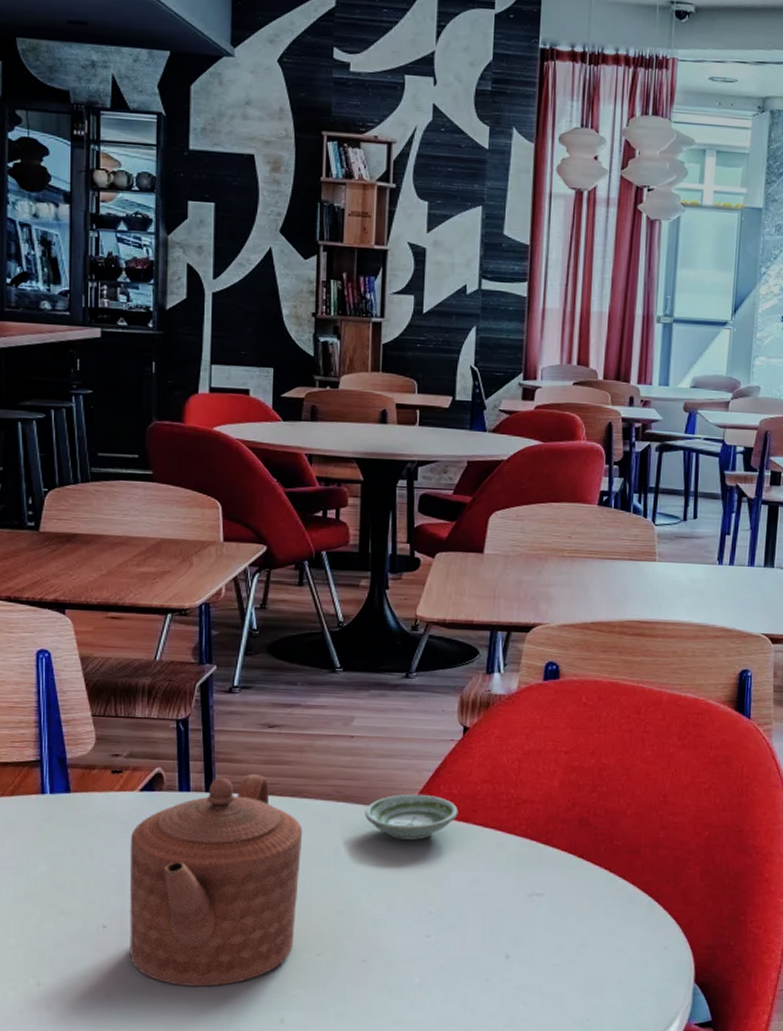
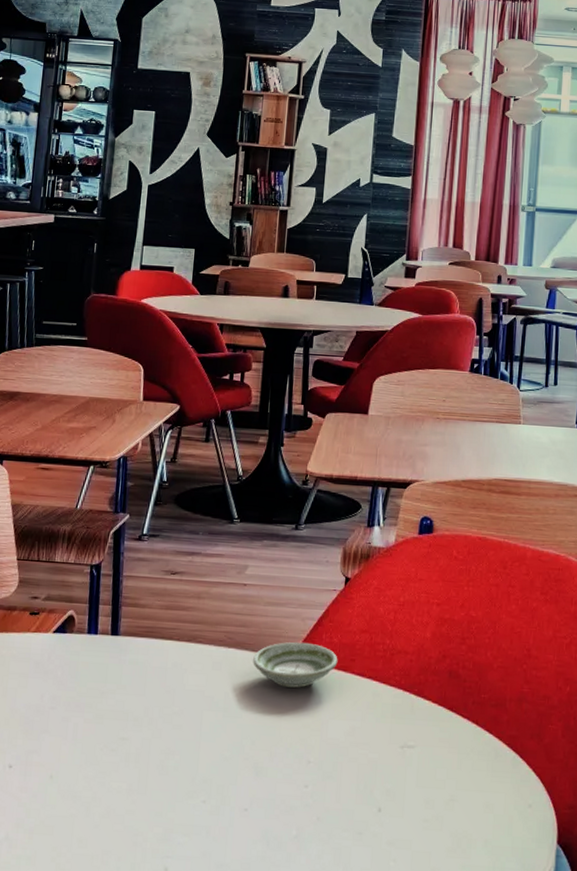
teapot: present [129,774,303,987] -> none [31,619,196,831]

